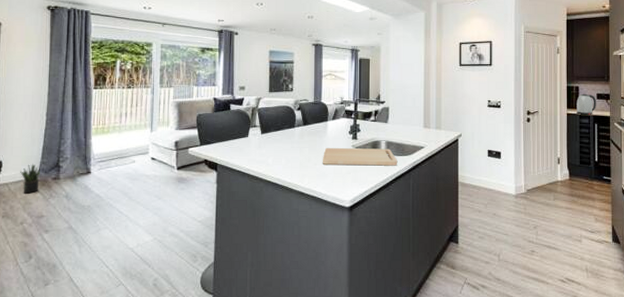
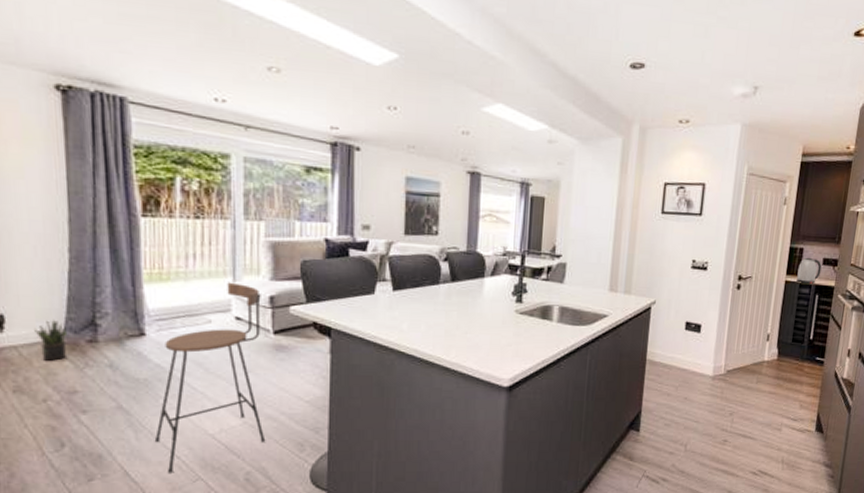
bar stool: none [92,132,169,279] -> present [154,282,266,473]
cutting board: present [322,147,398,166] -> none [475,311,573,338]

